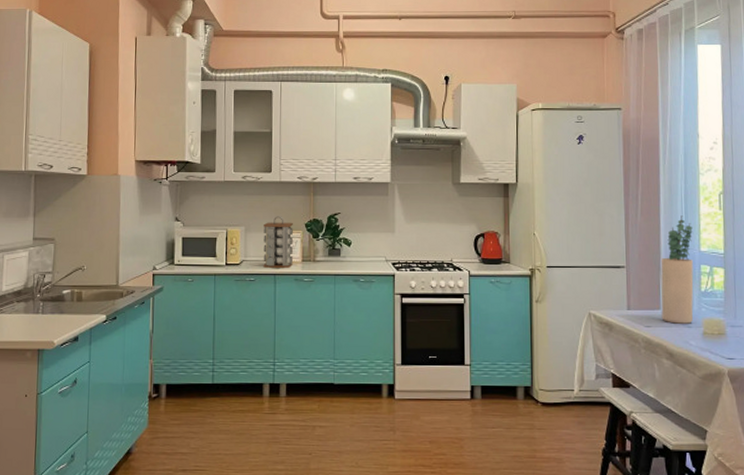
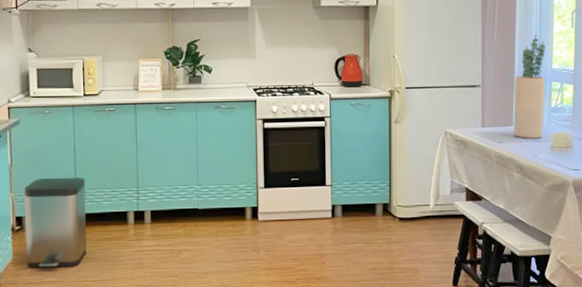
pedal bin: none [161,345,222,439] -> present [24,177,87,268]
spice rack: present [263,216,294,269] -> none [120,44,154,98]

